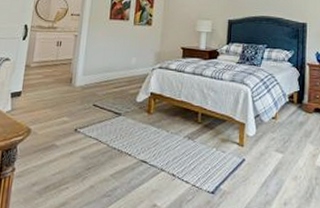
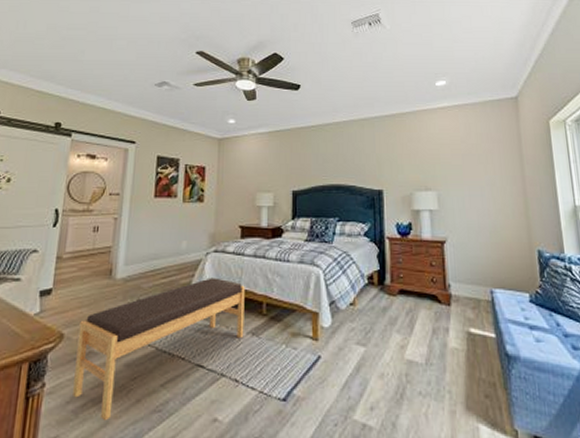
bench: none [38,89,184,201] -> present [73,278,245,421]

